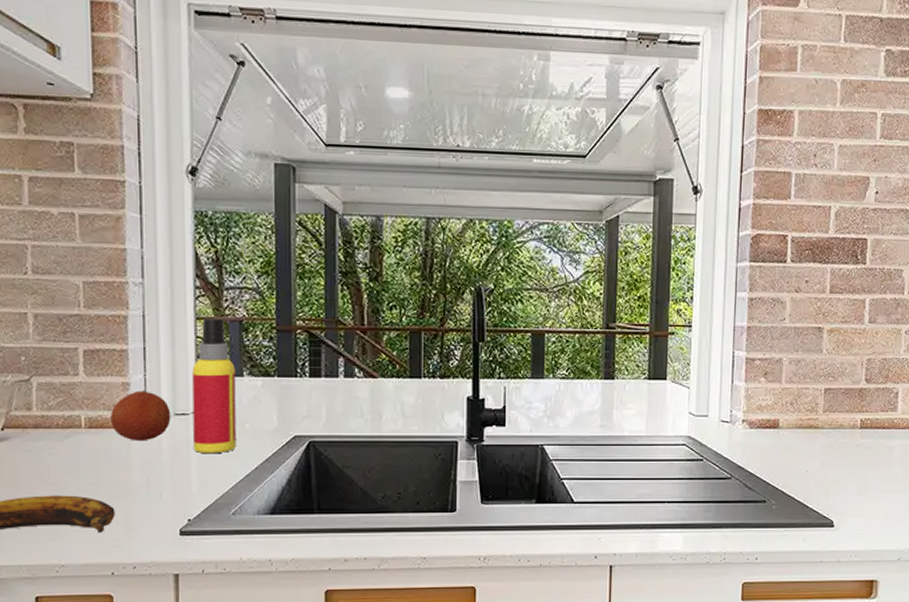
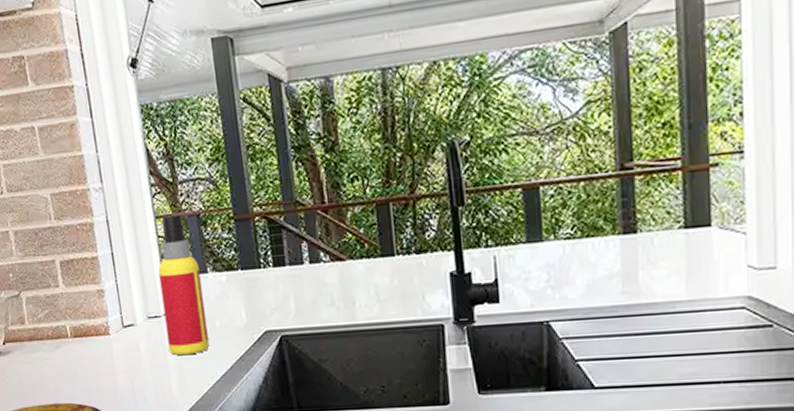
fruit: present [111,389,171,441] -> none [91,295,145,347]

